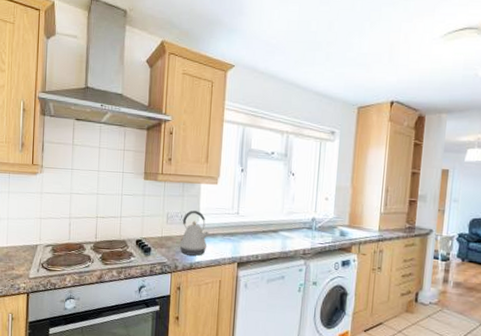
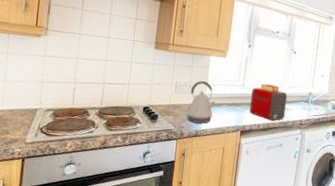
toaster: none [246,210,288,250] -> present [249,84,288,121]

